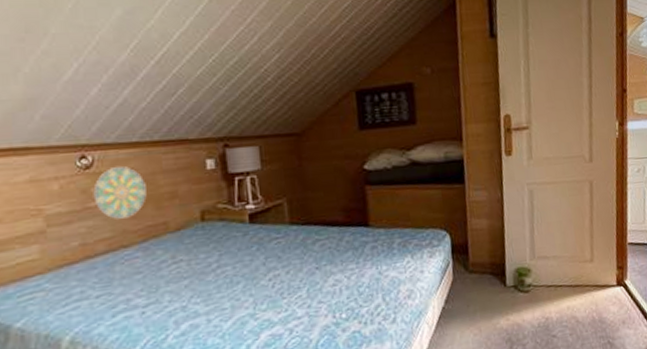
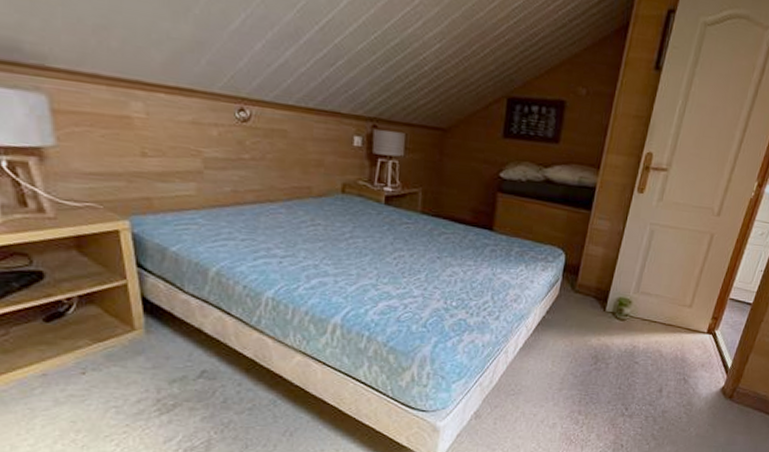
decorative plate: present [93,166,147,219] -> none [247,125,296,176]

